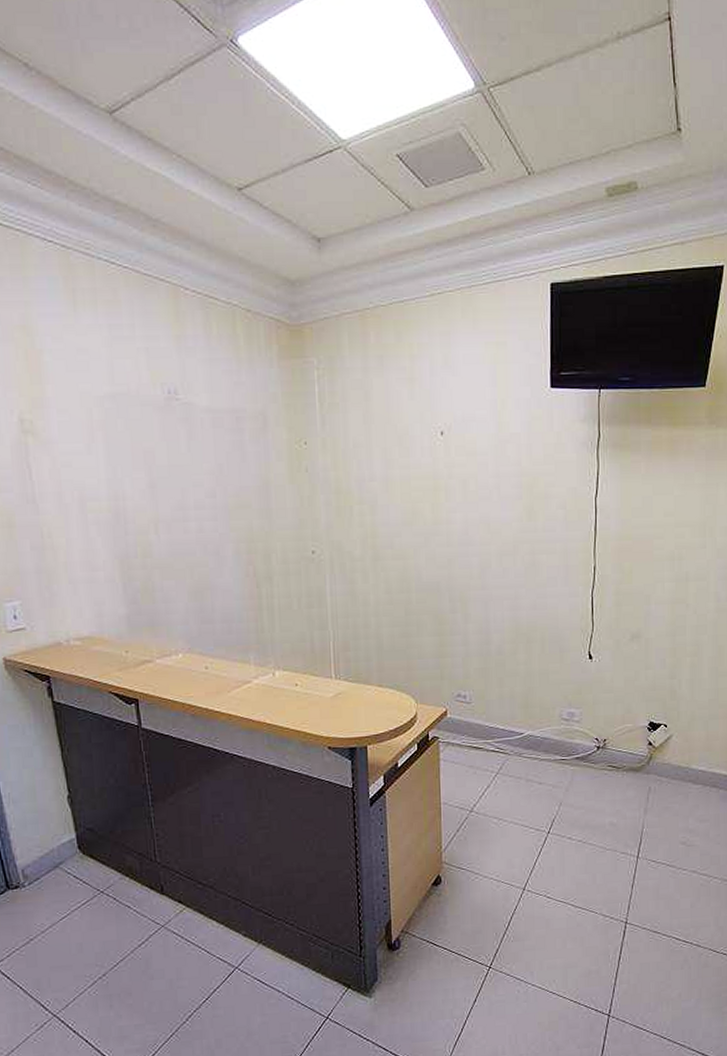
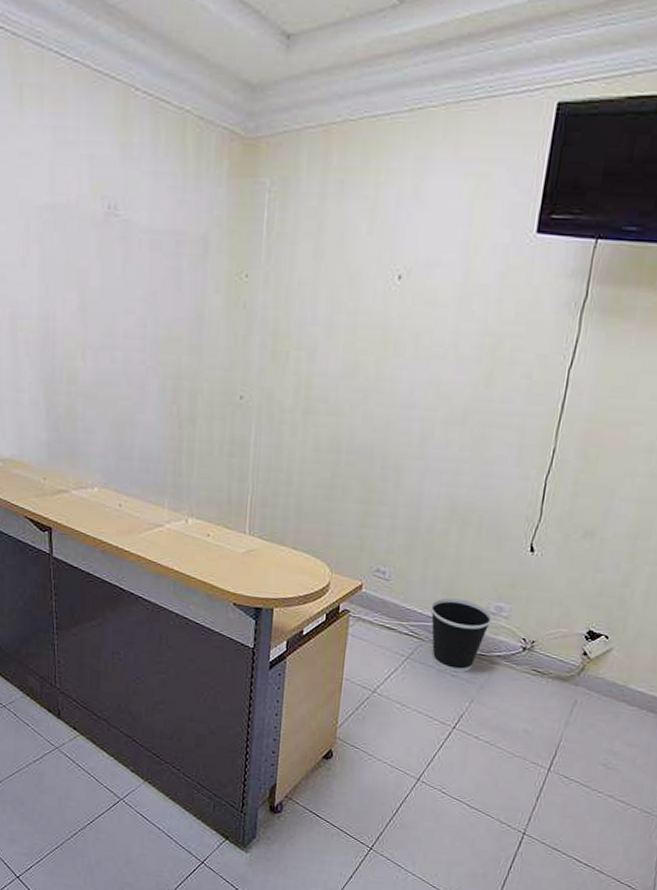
wastebasket: none [511,710,567,780] -> present [431,597,493,673]

